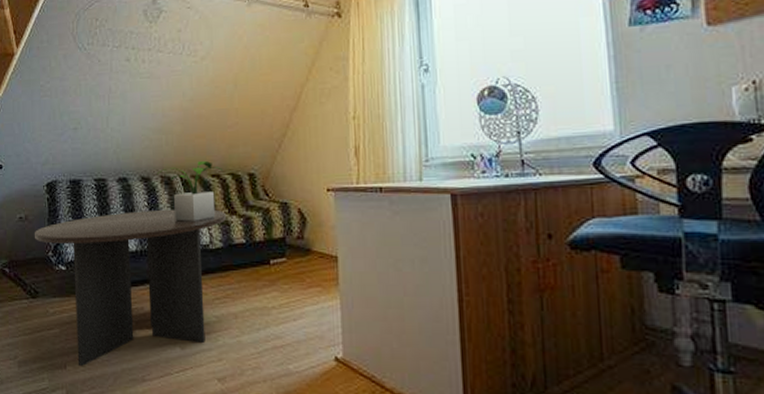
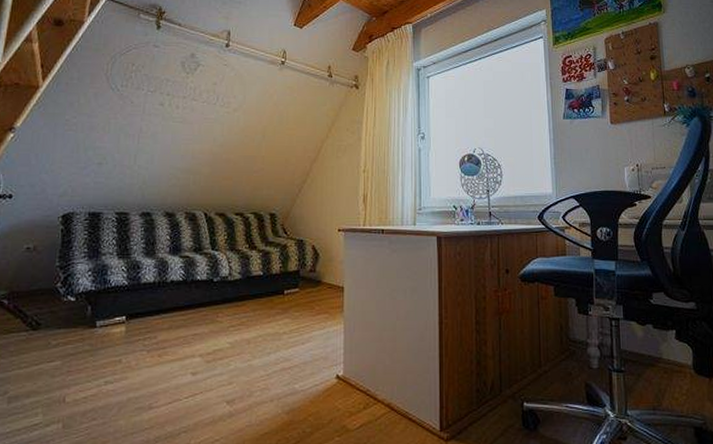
coffee table: present [35,209,226,367] -> none [43,243,246,399]
potted plant: present [157,160,222,222] -> none [182,200,246,255]

